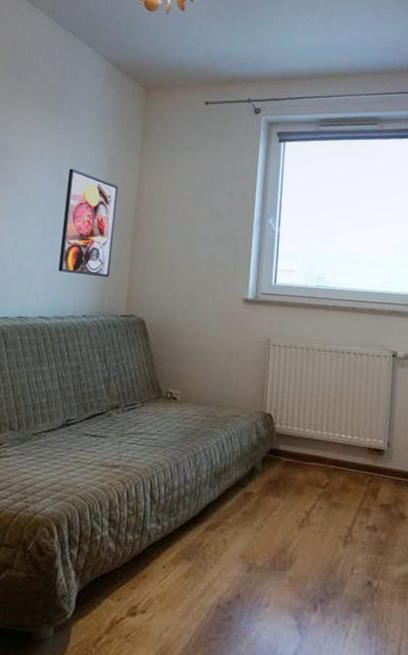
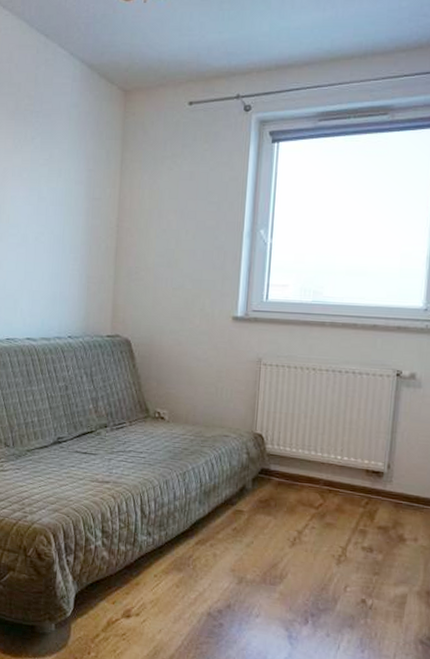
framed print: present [58,168,119,278] -> none [42,185,99,298]

